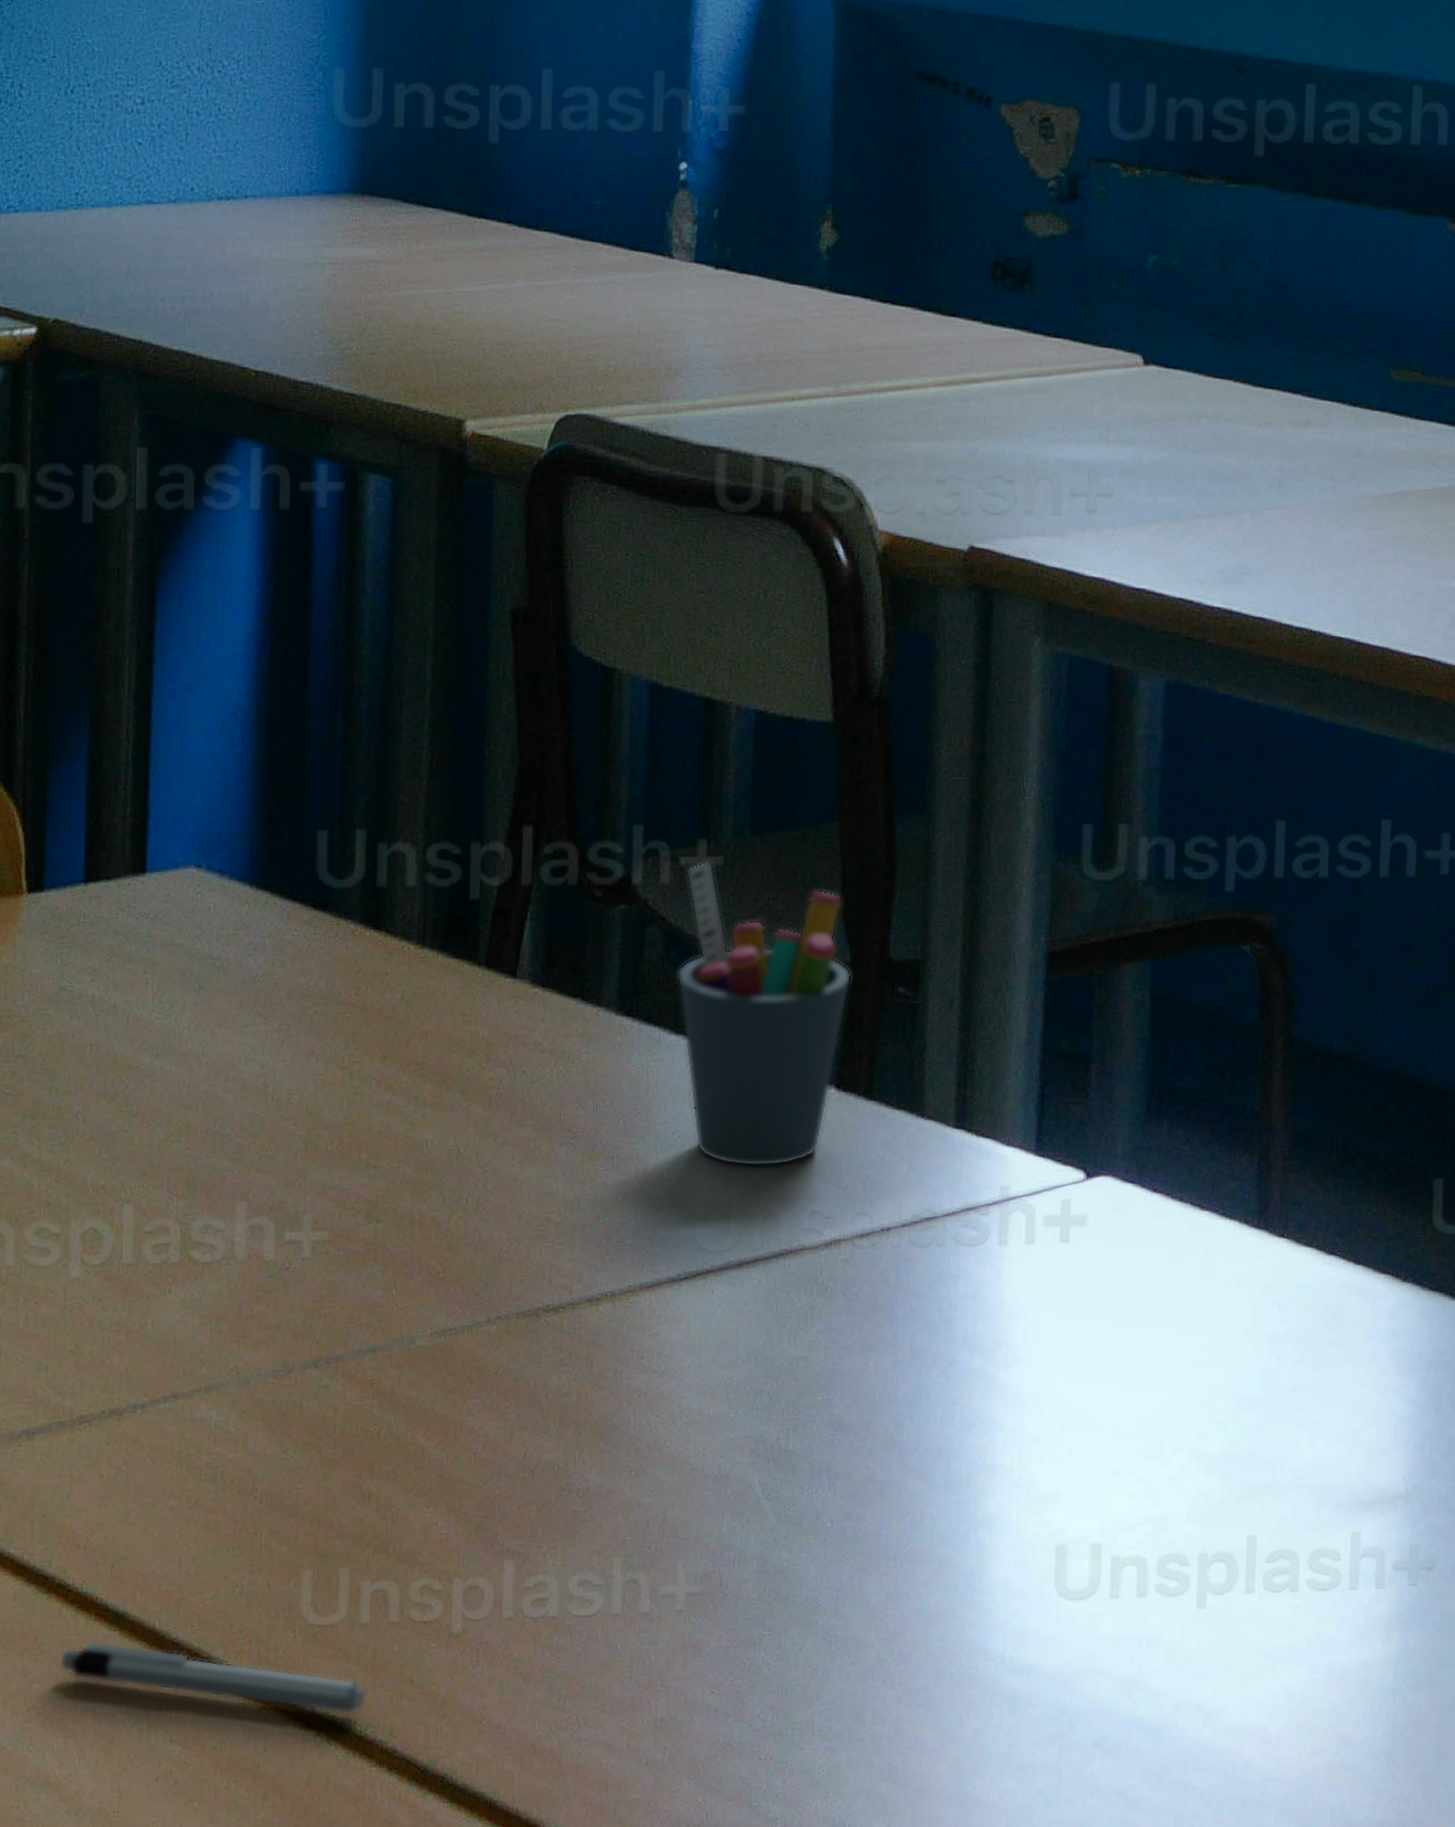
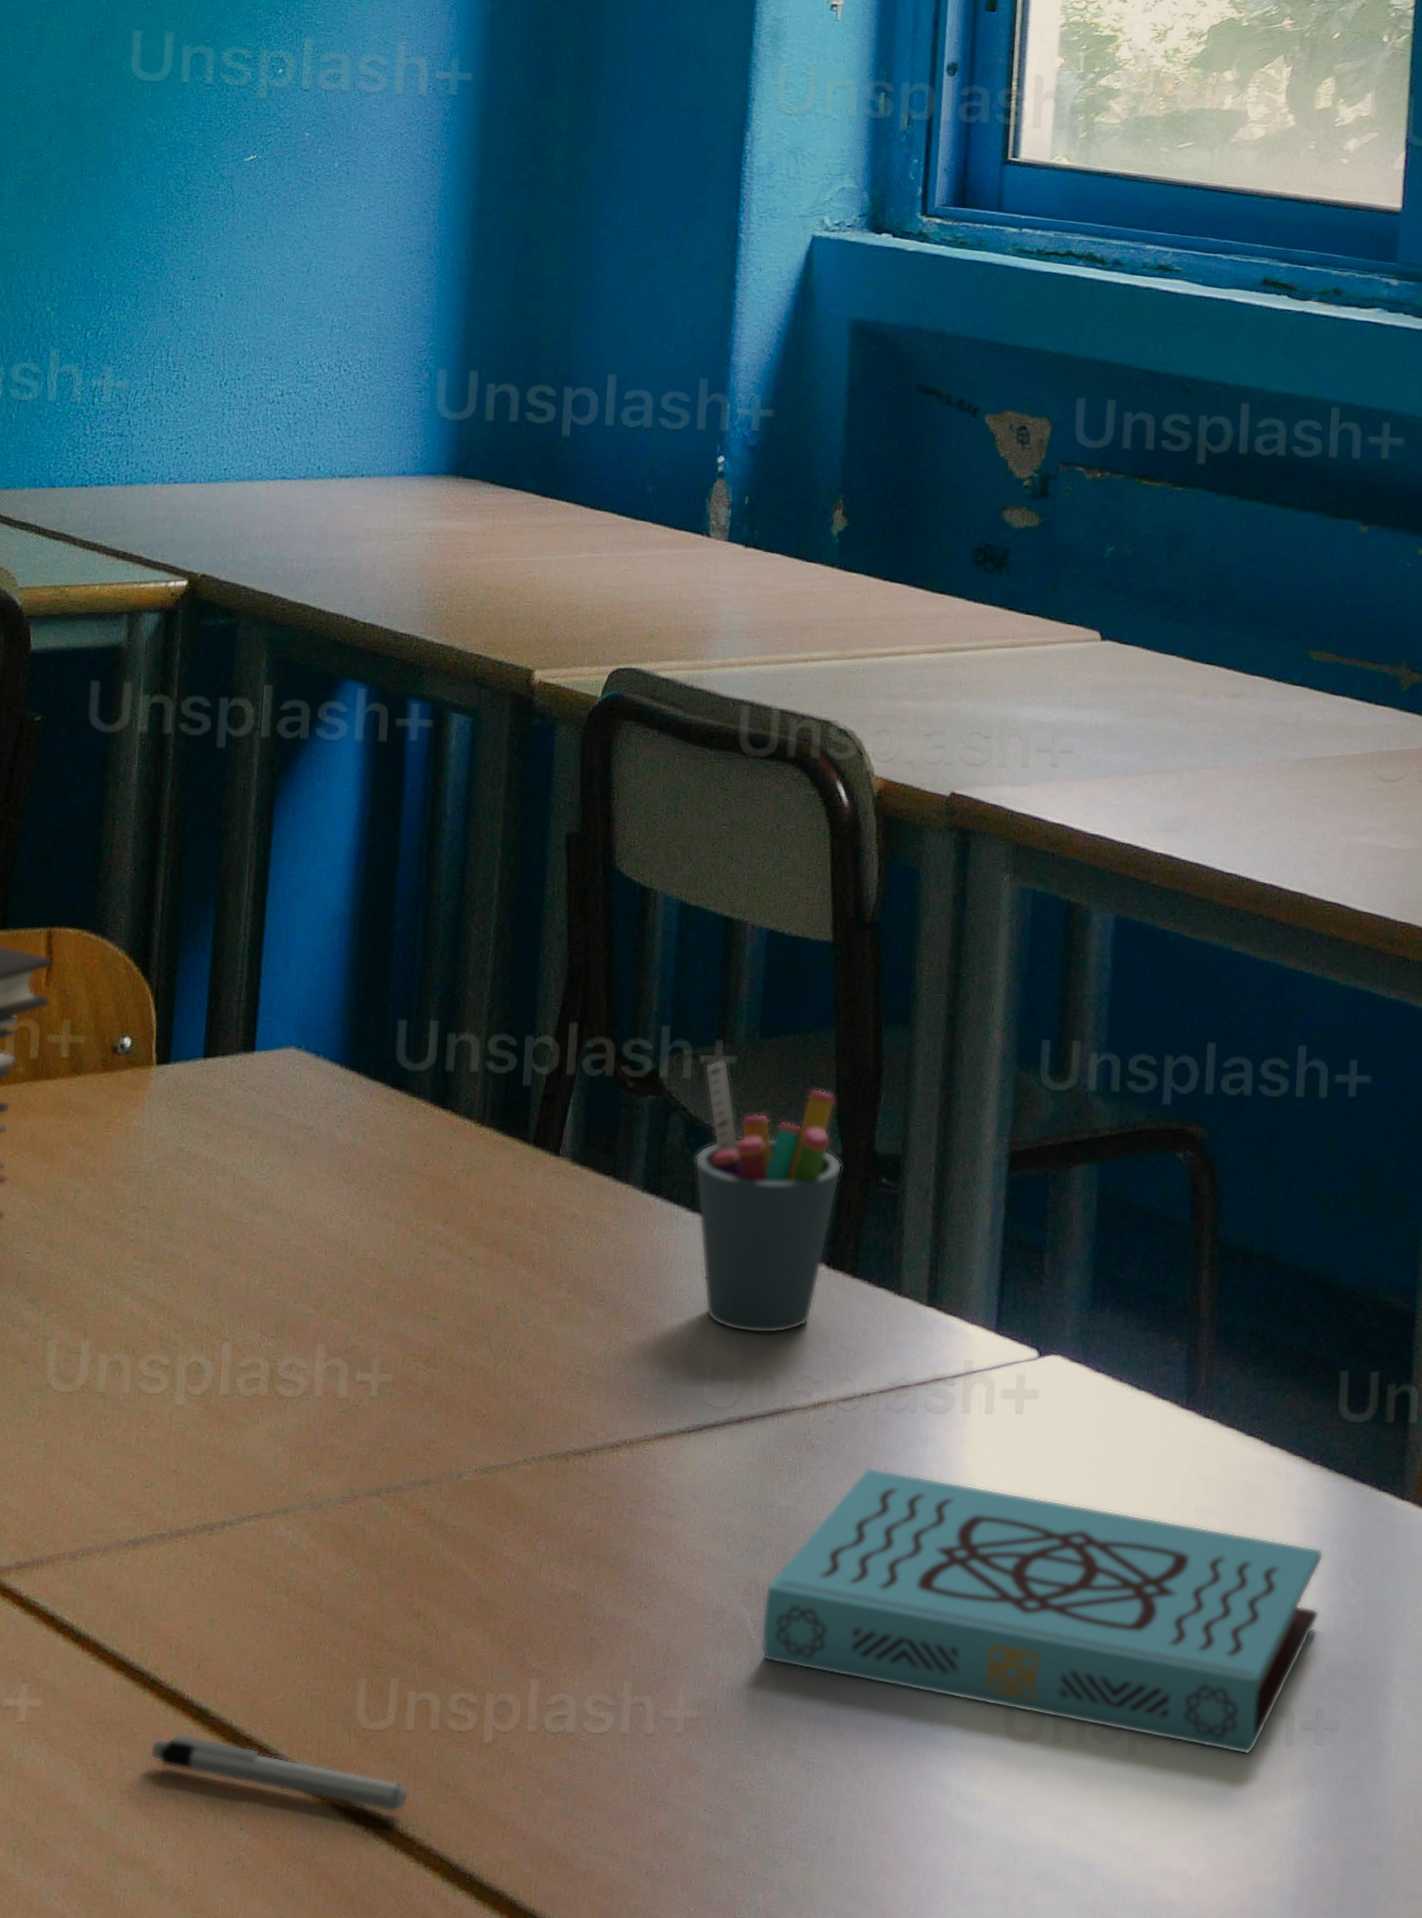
book: none [771,1310,1417,1601] -> present [761,1468,1324,1755]

